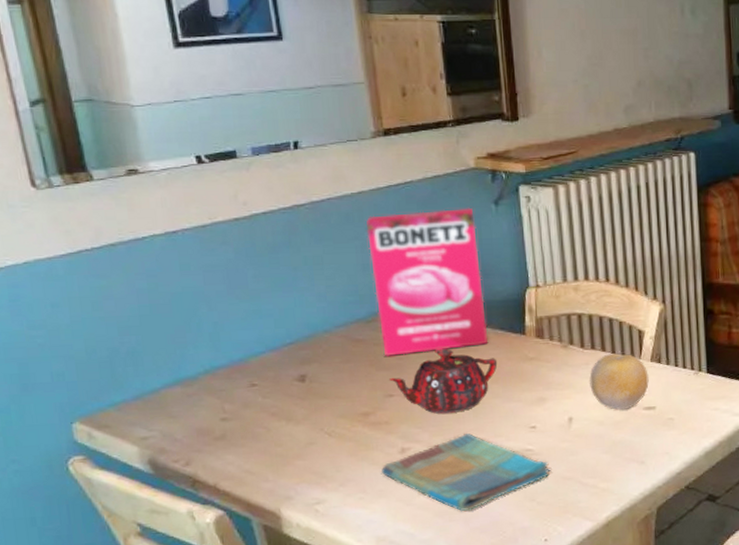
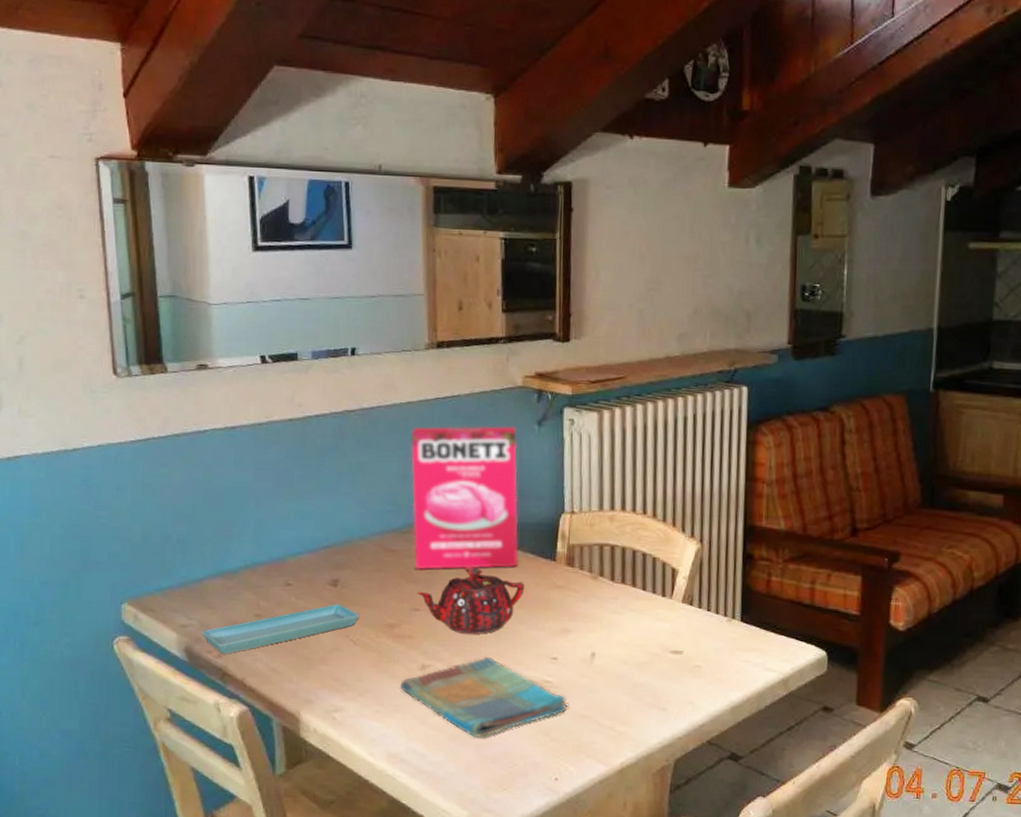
saucer: none [165,398,332,462] -> present [202,603,359,654]
fruit: present [589,353,649,410] -> none [616,590,679,651]

